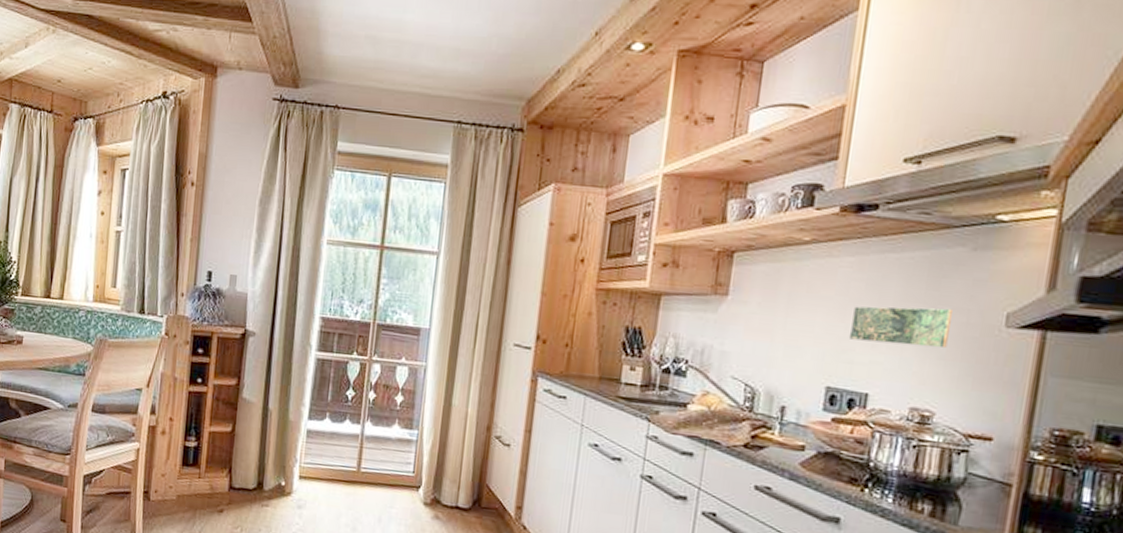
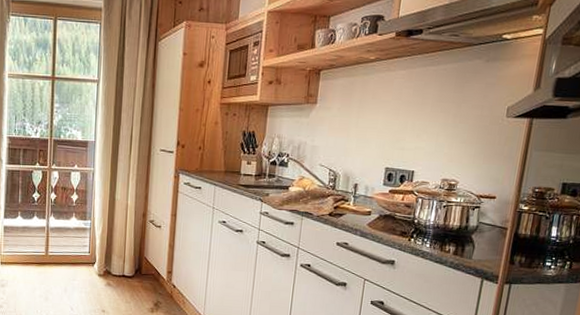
decorative tile: present [848,306,953,348] -> none [401,105,472,135]

